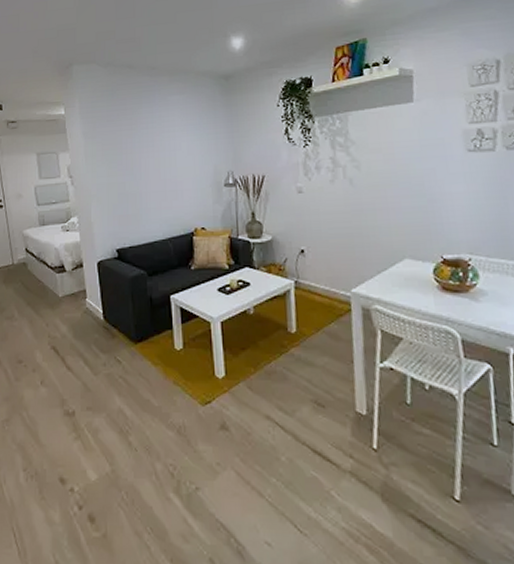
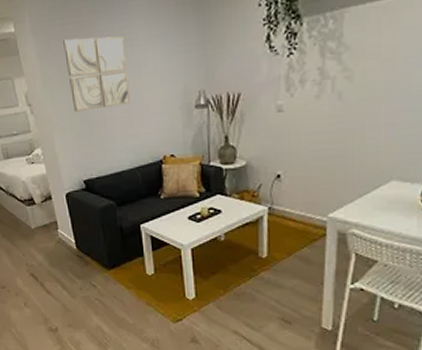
wall art: none [108,122,166,185] -> present [63,36,131,112]

